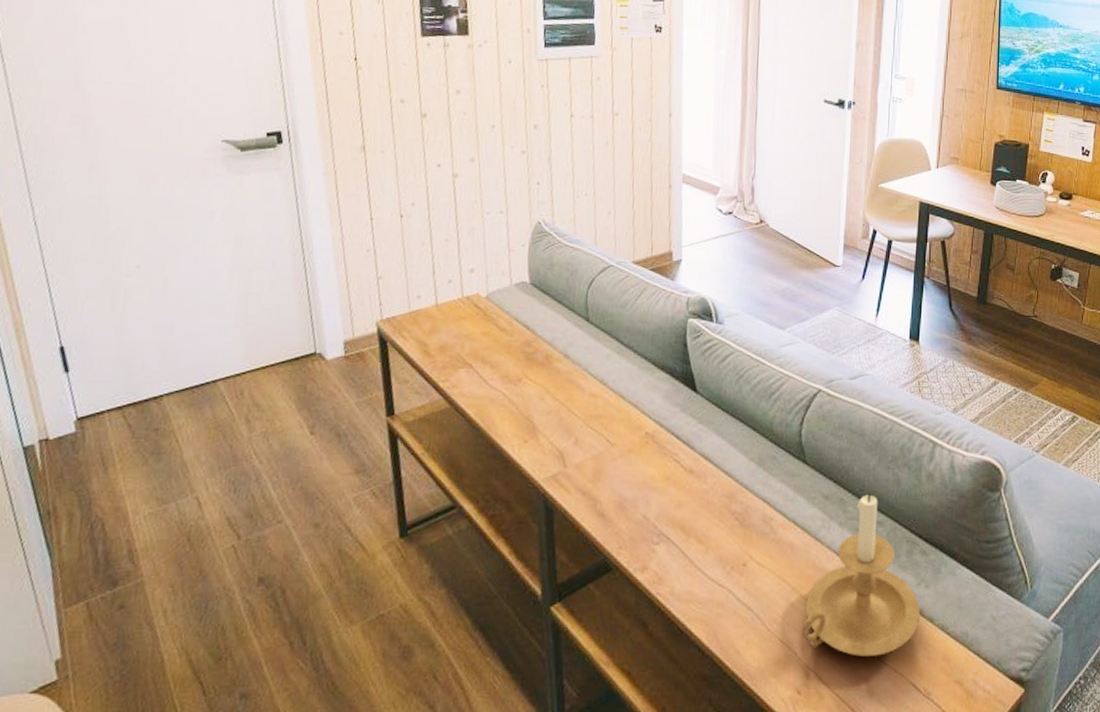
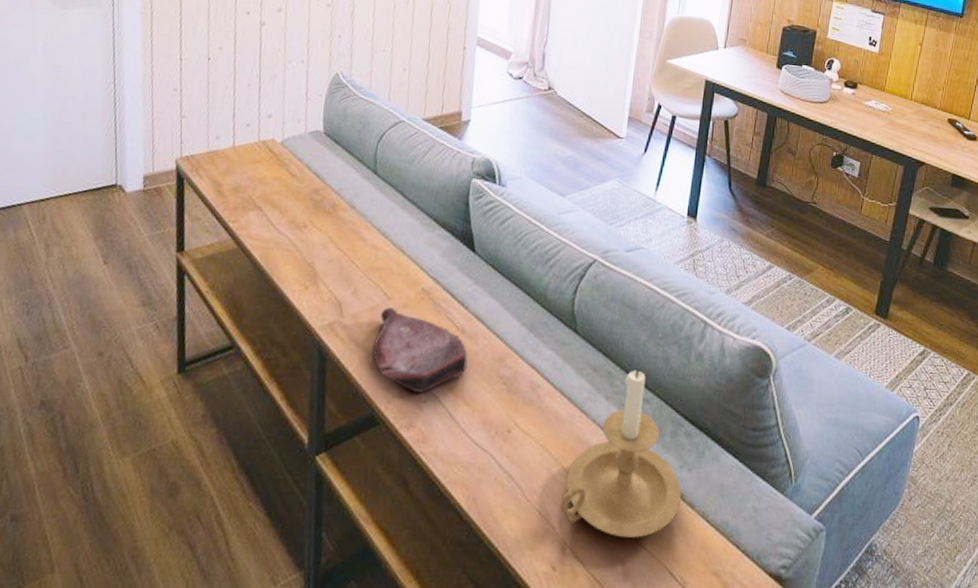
bottle: none [599,452,698,537] -> present [372,306,468,394]

